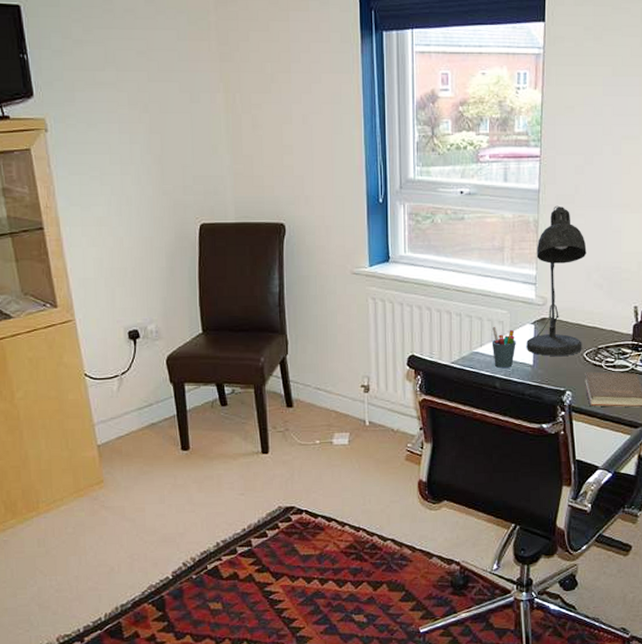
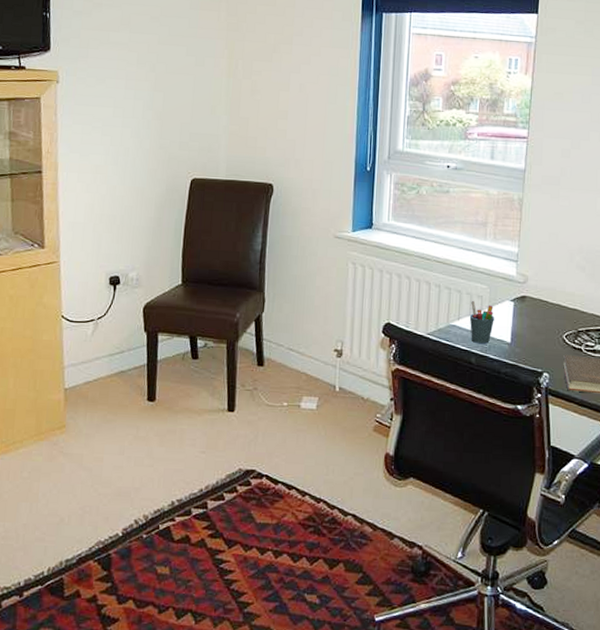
desk lamp: present [527,205,587,356] -> none [505,186,570,336]

